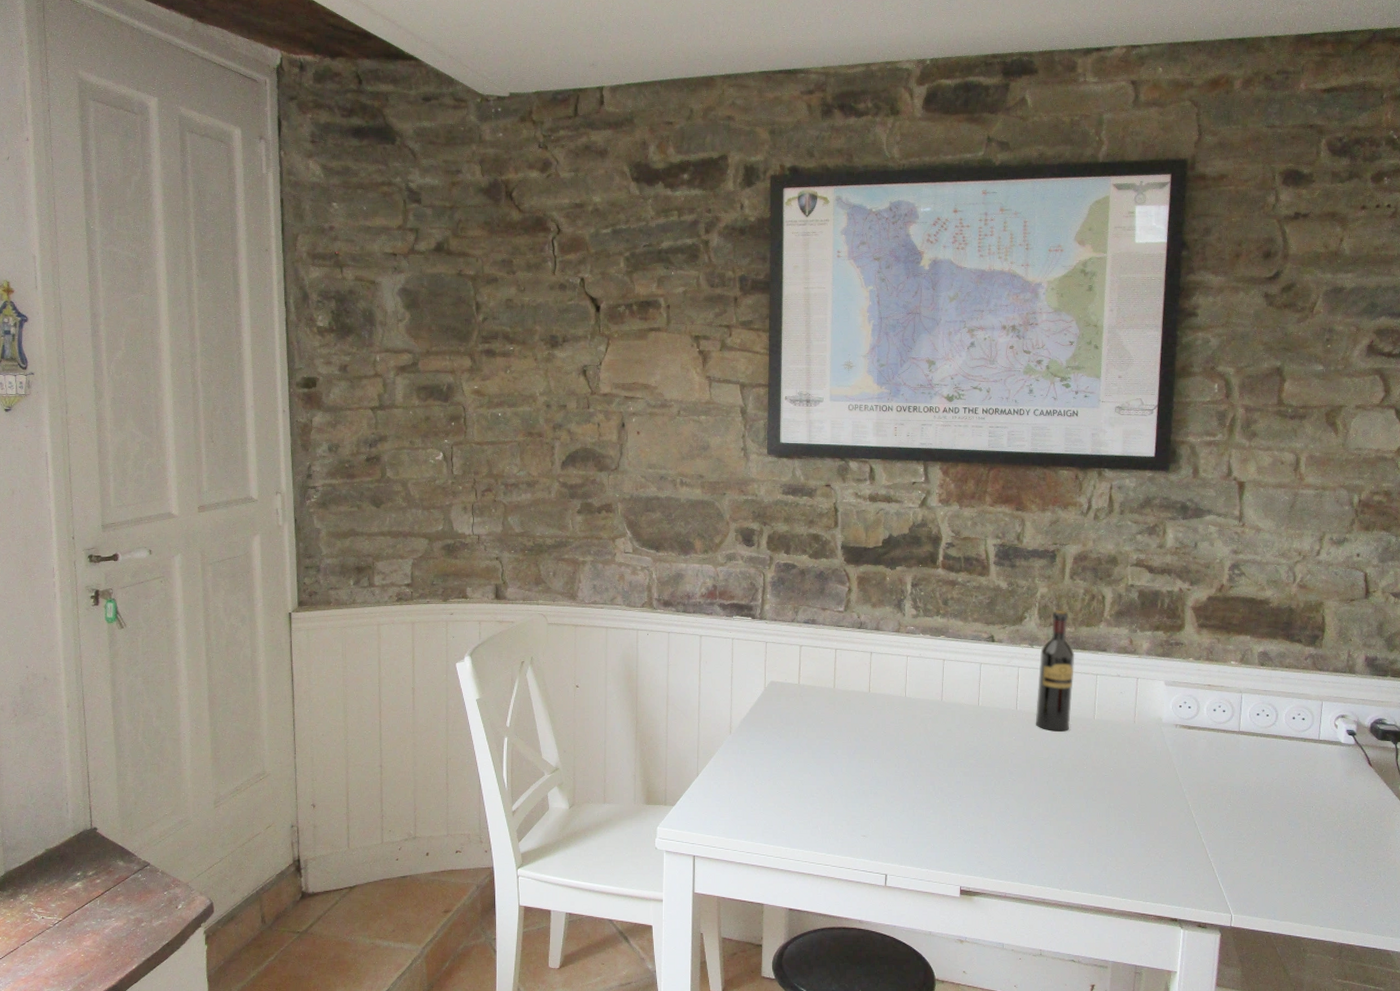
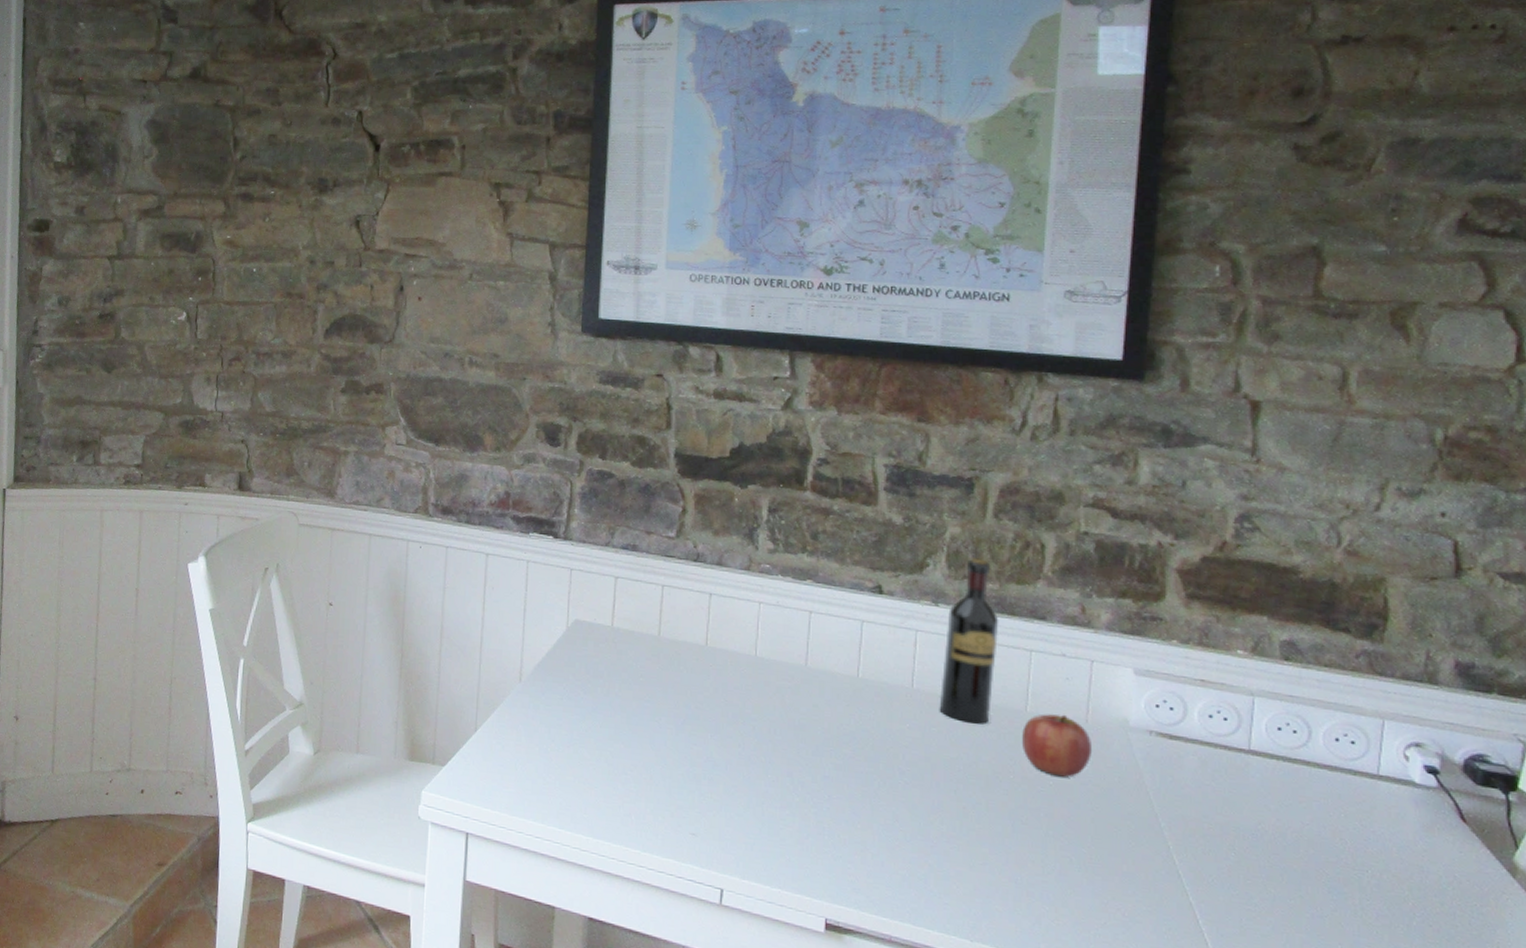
fruit: none [1092,718,1138,764] -> present [1022,714,1092,777]

